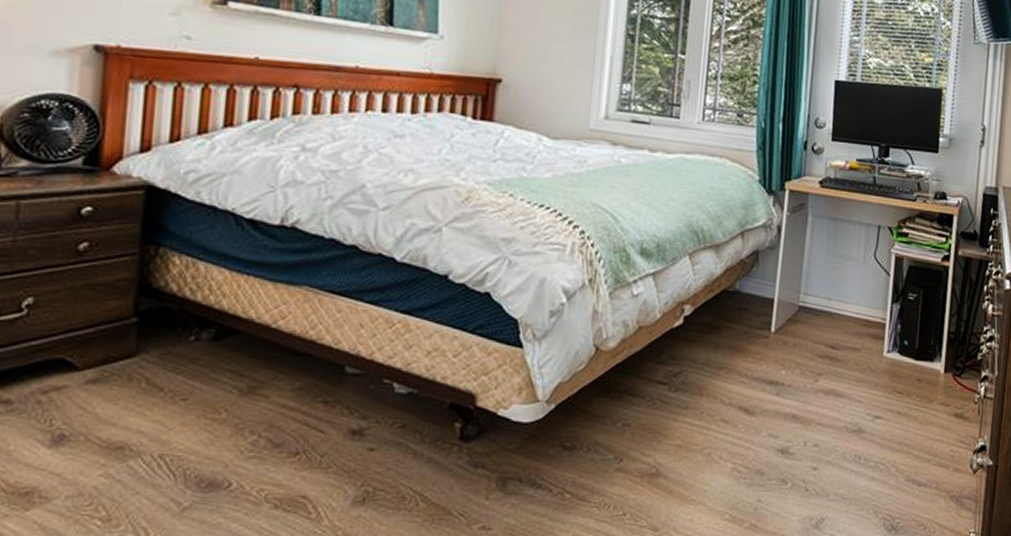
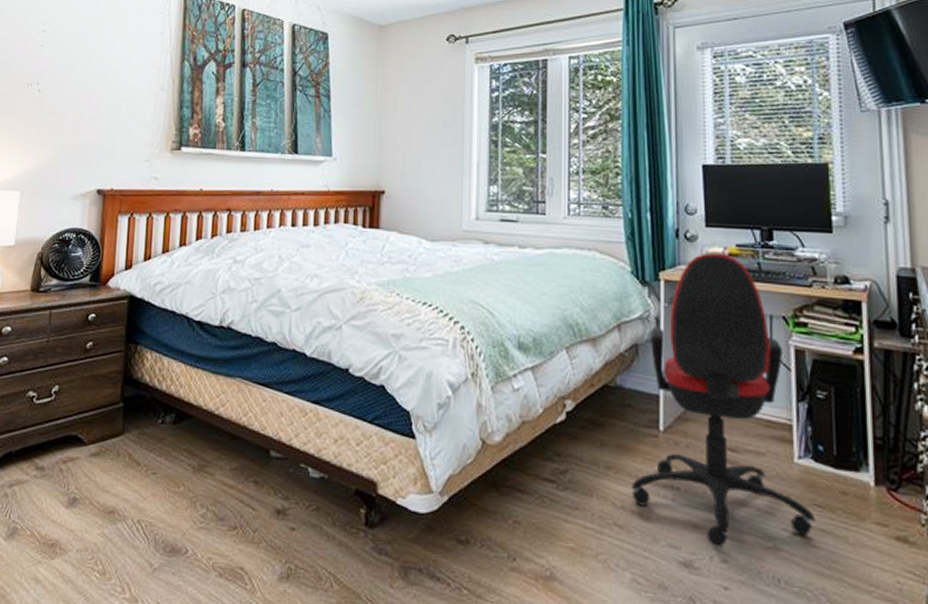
office chair: none [740,166,895,434] -> present [632,254,816,548]

